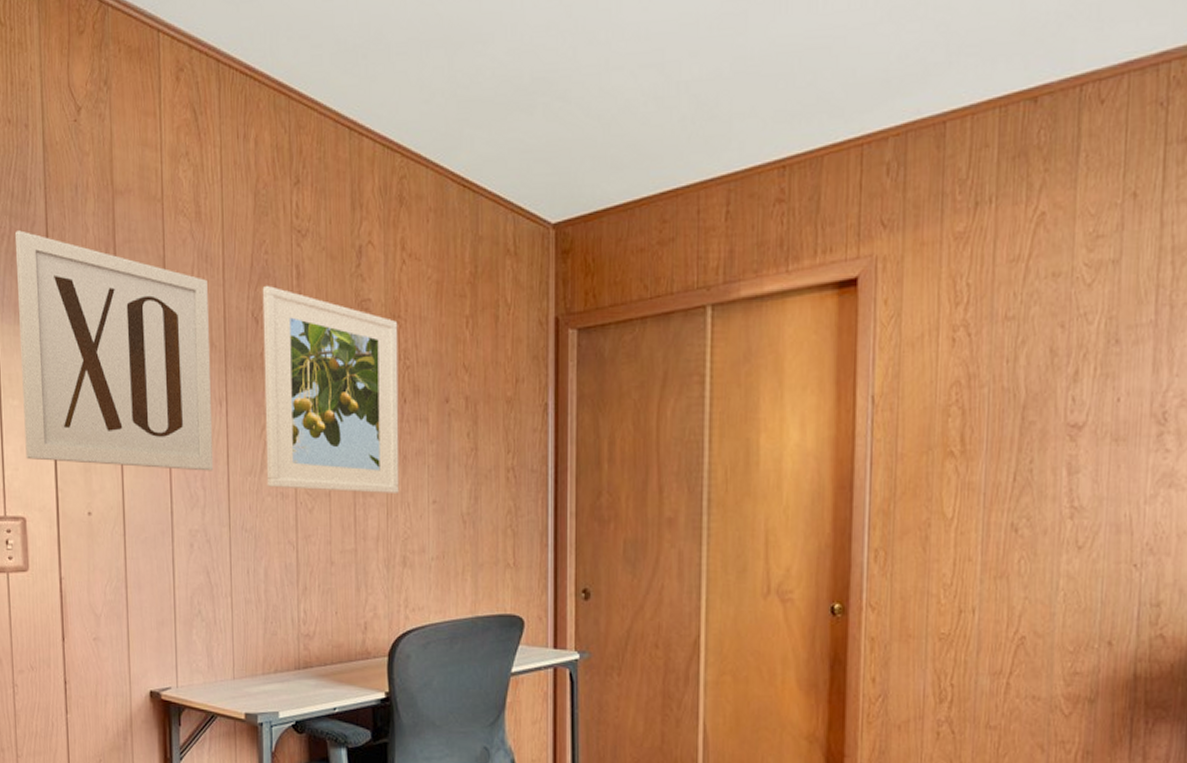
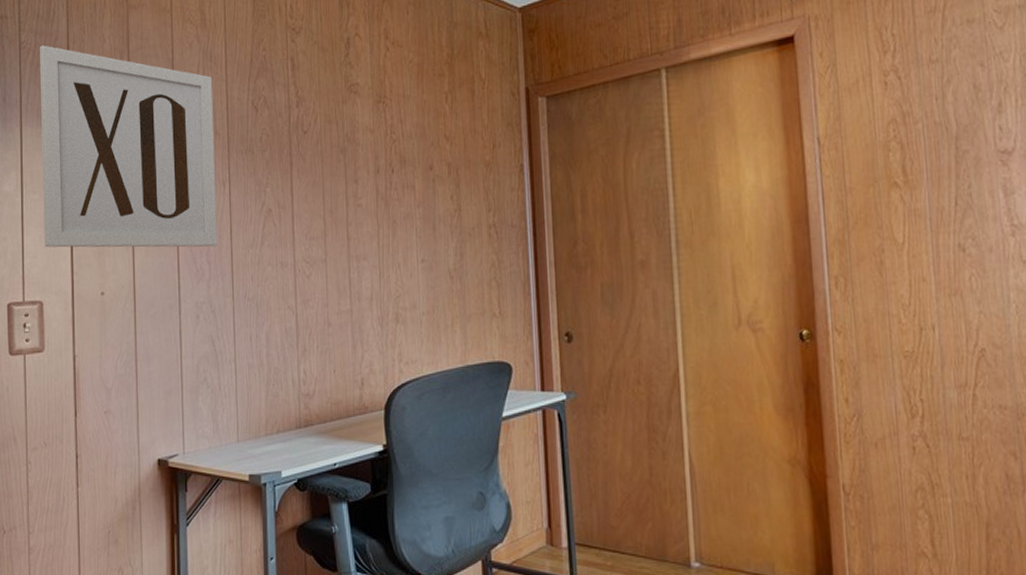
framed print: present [262,286,400,493] -> none [261,78,390,258]

